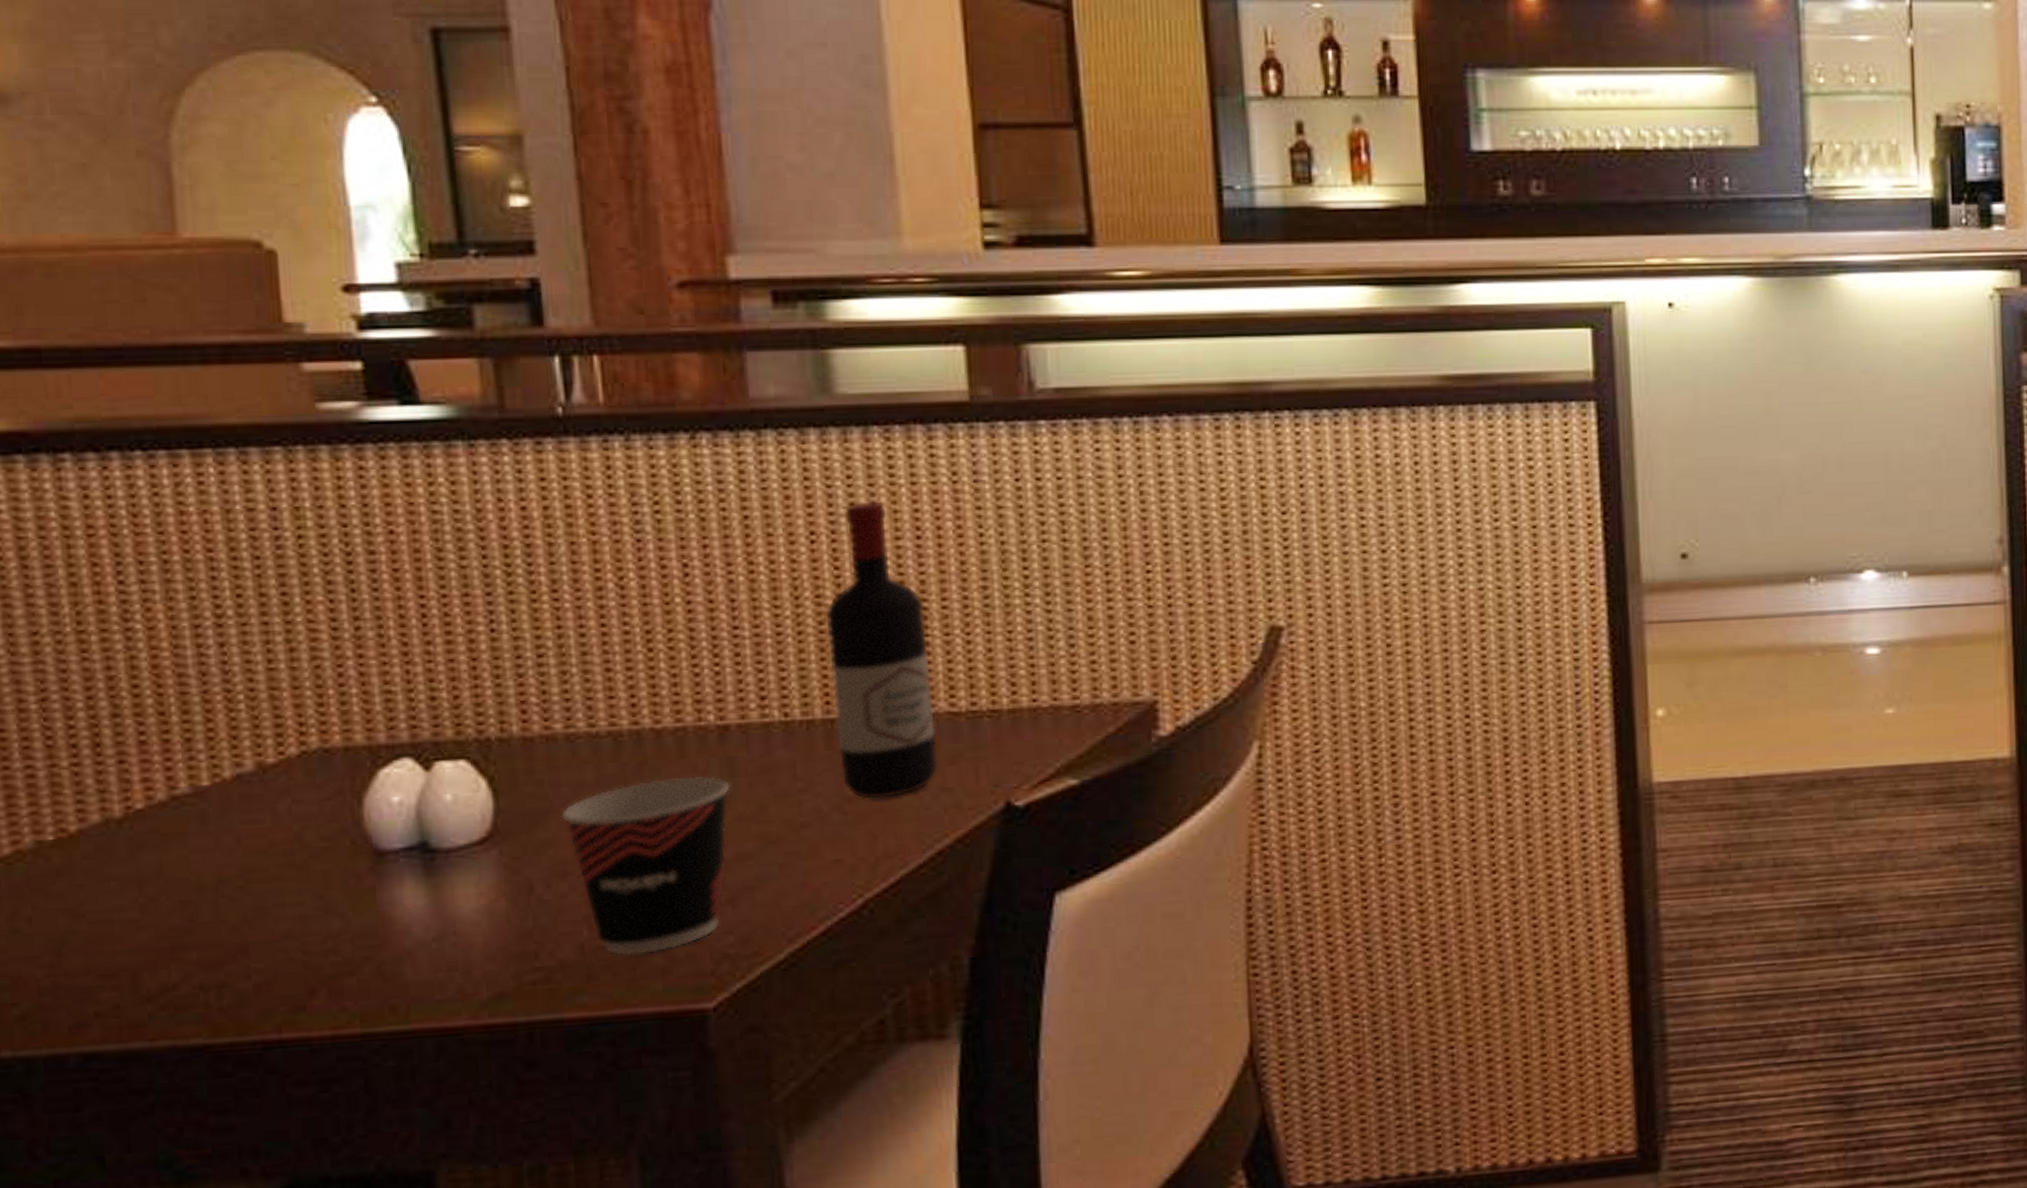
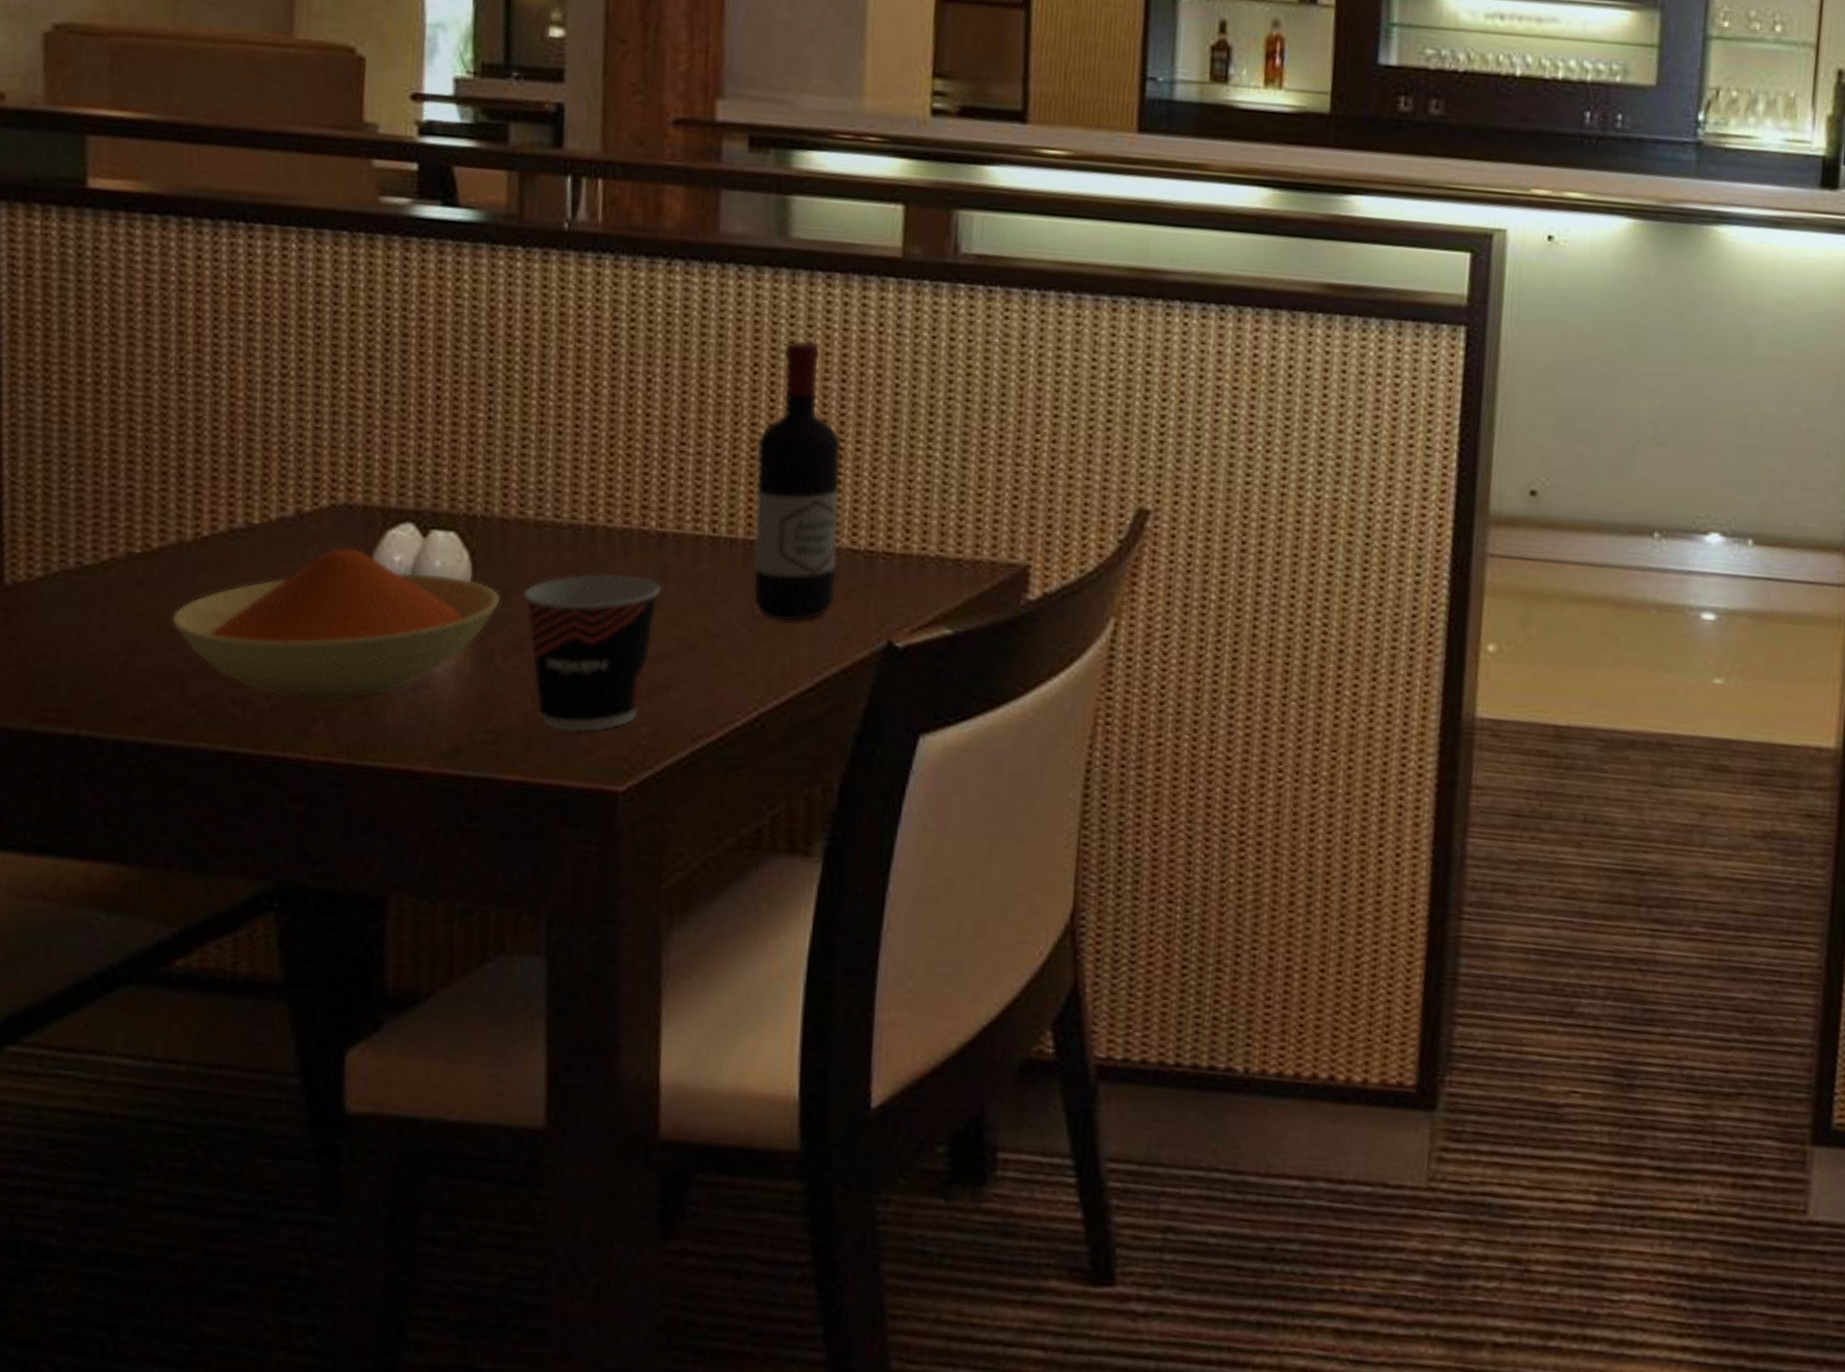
bowl: none [106,795,534,975] -> present [170,546,501,702]

